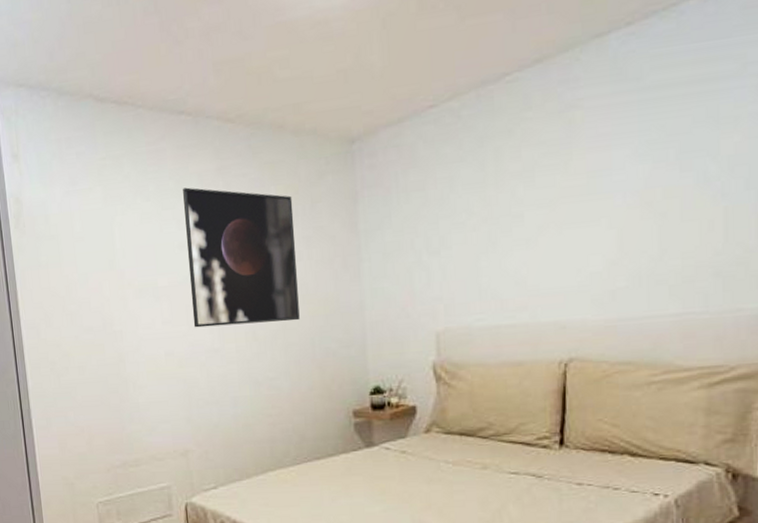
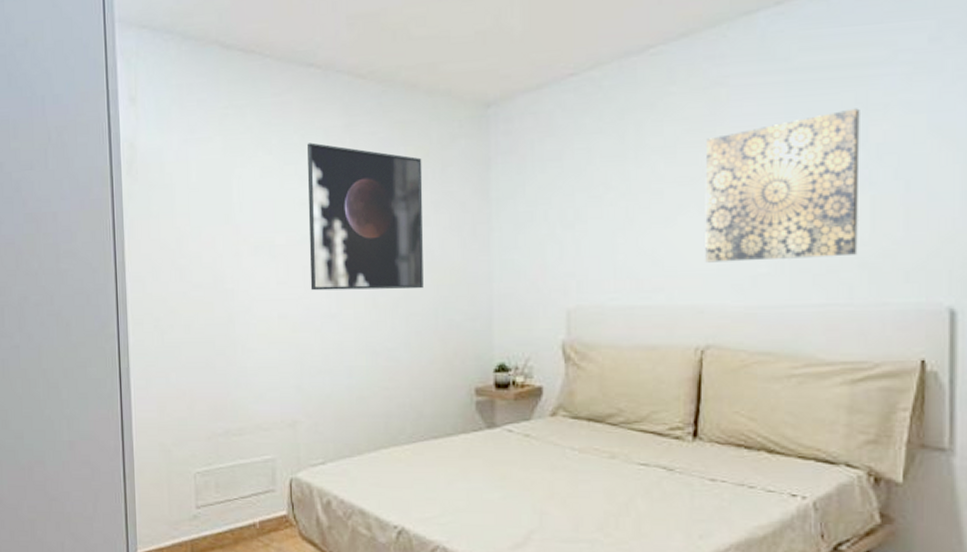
wall art: none [563,122,712,280] -> present [705,108,860,263]

